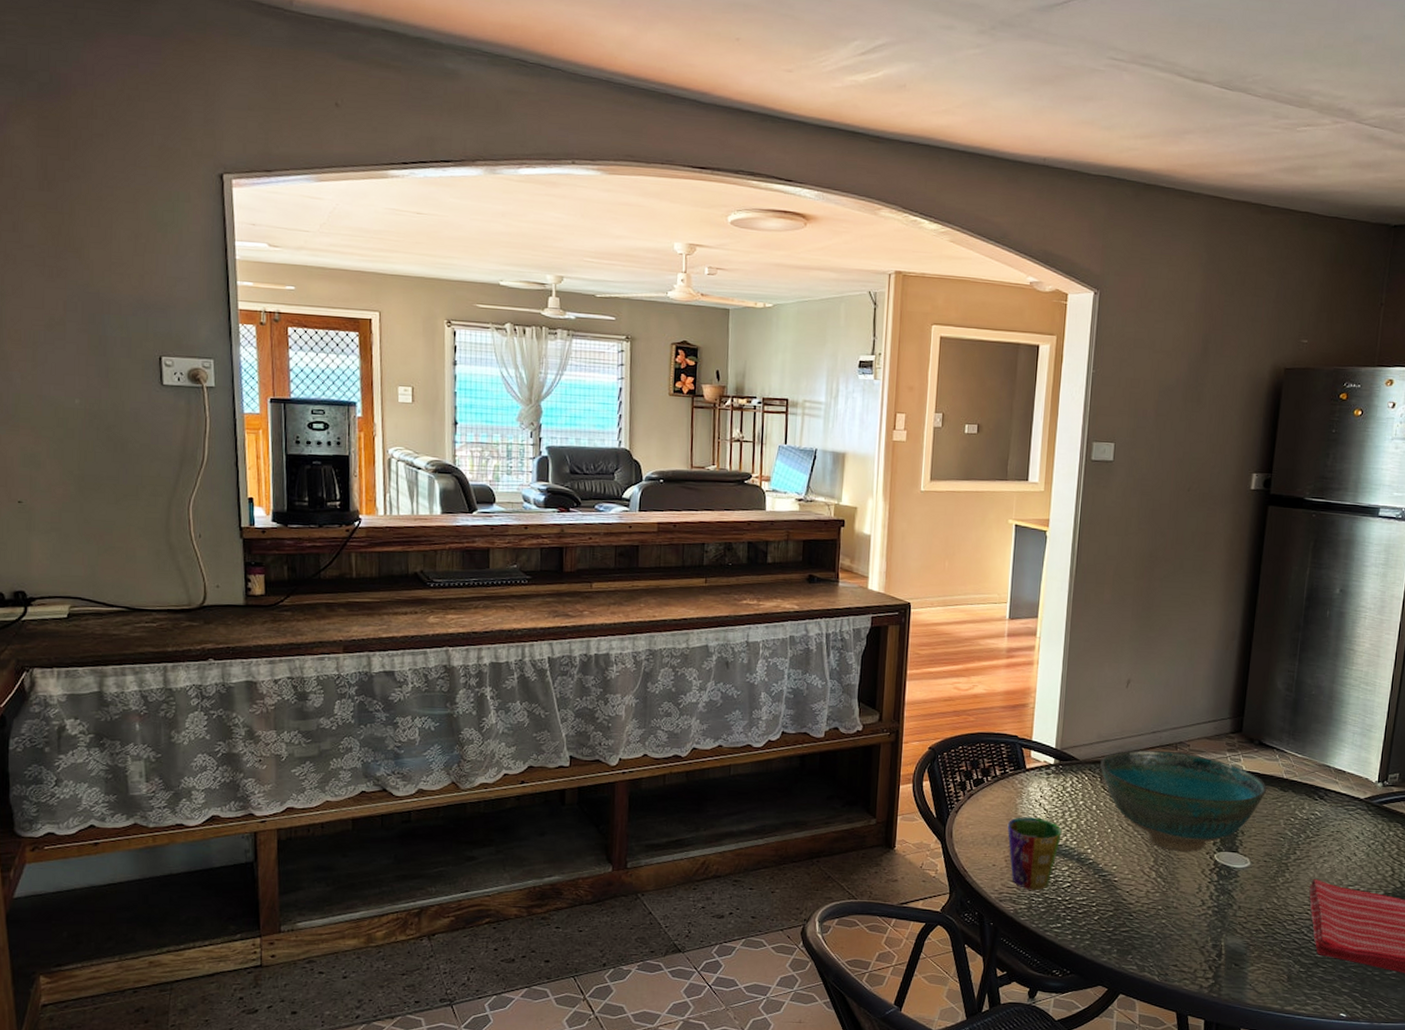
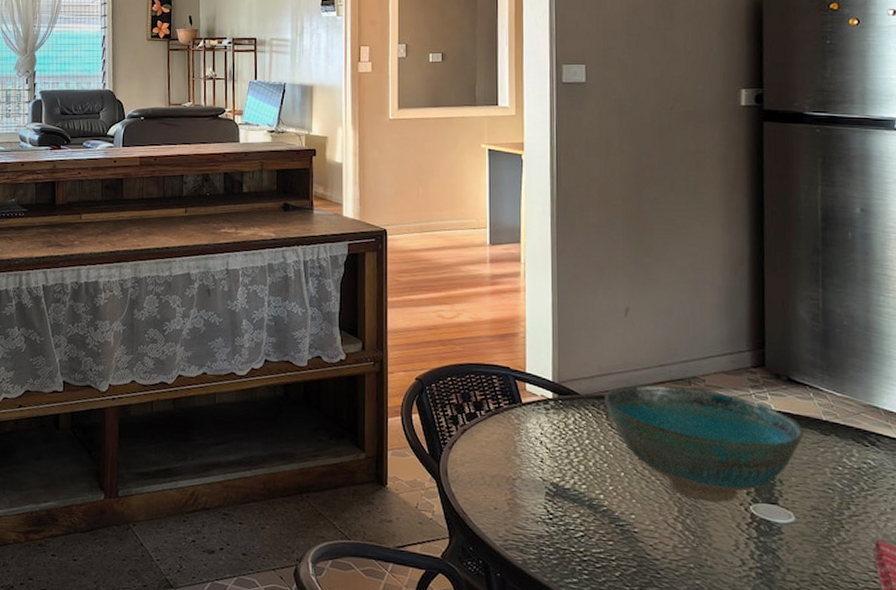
cup: present [1007,817,1062,890] -> none [507,455,568,539]

